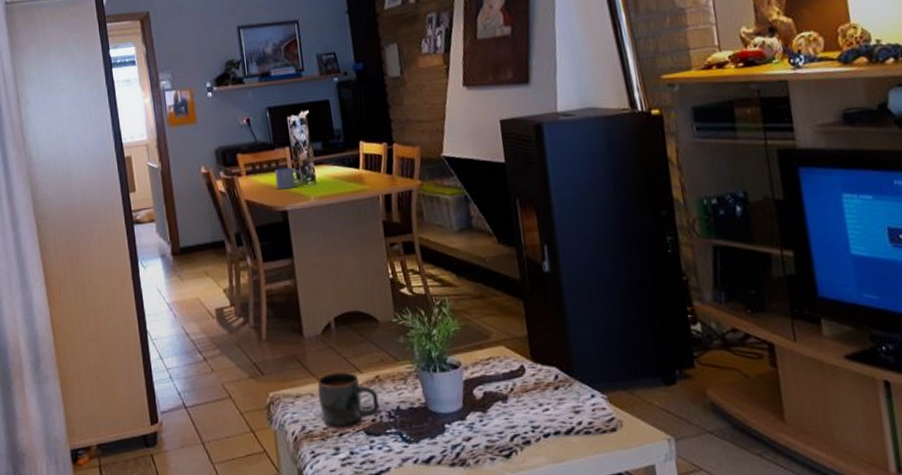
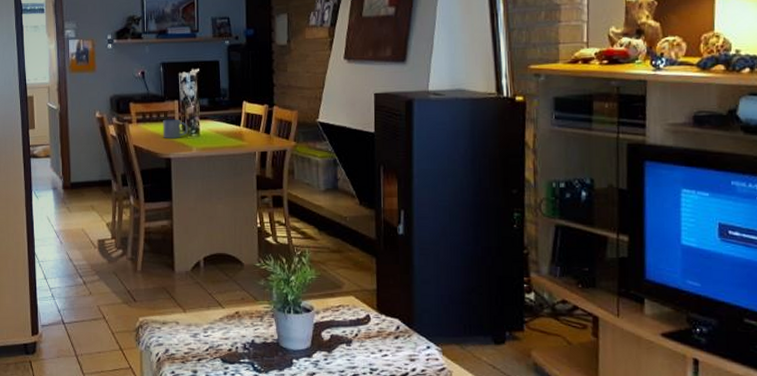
mug: present [317,372,380,430] -> none [183,305,236,356]

